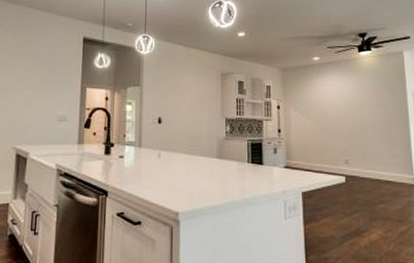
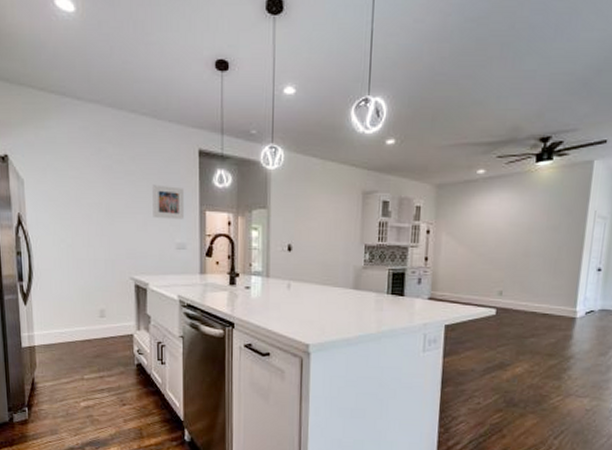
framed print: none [39,65,69,95] -> present [152,184,185,220]

